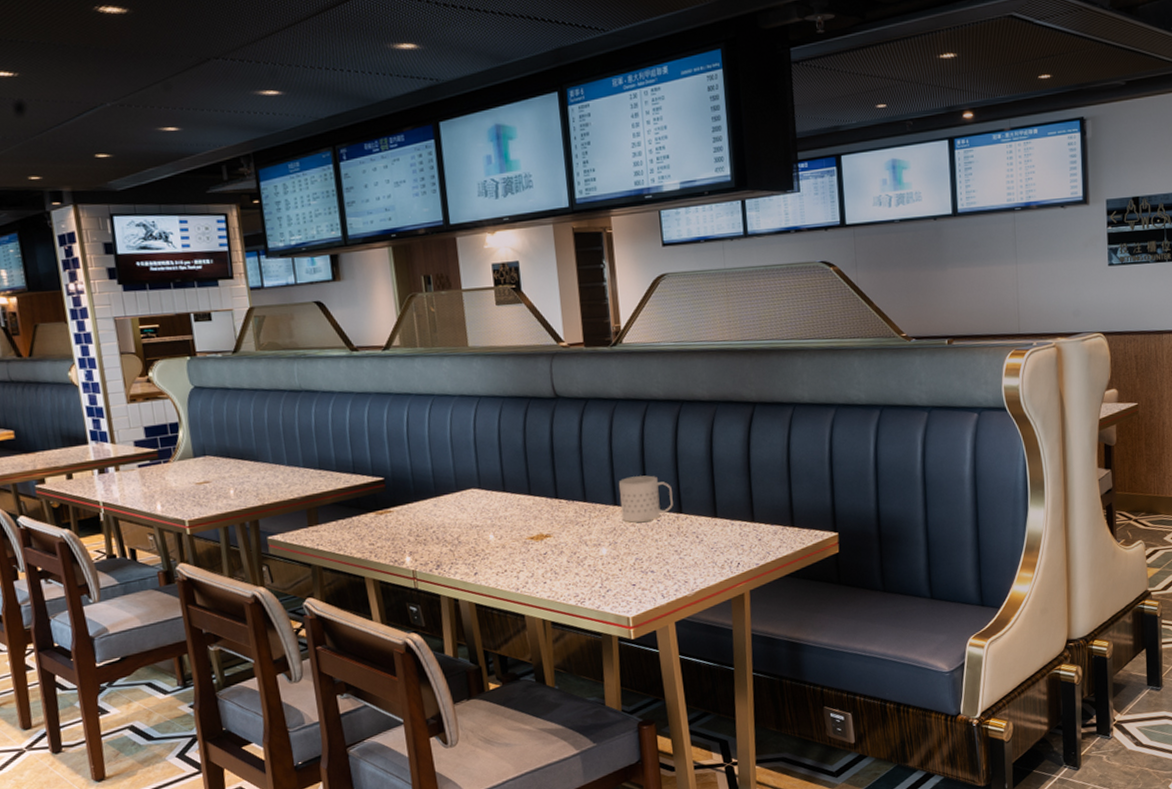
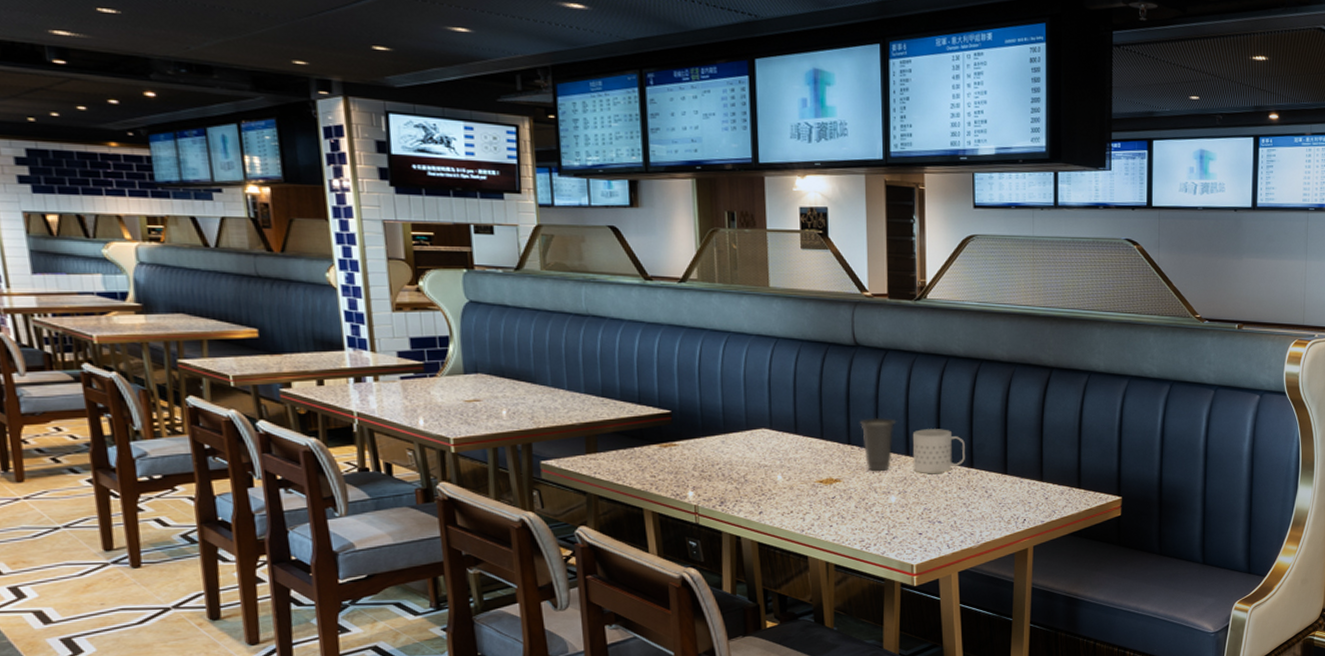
cup: none [565,468,602,524] -> present [859,417,897,472]

